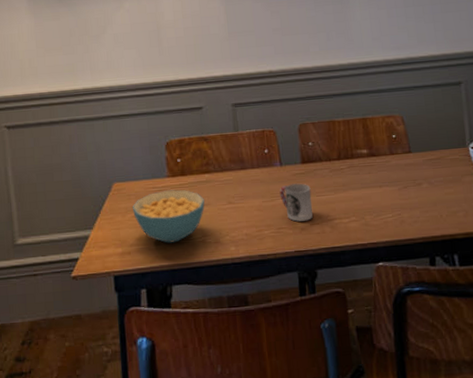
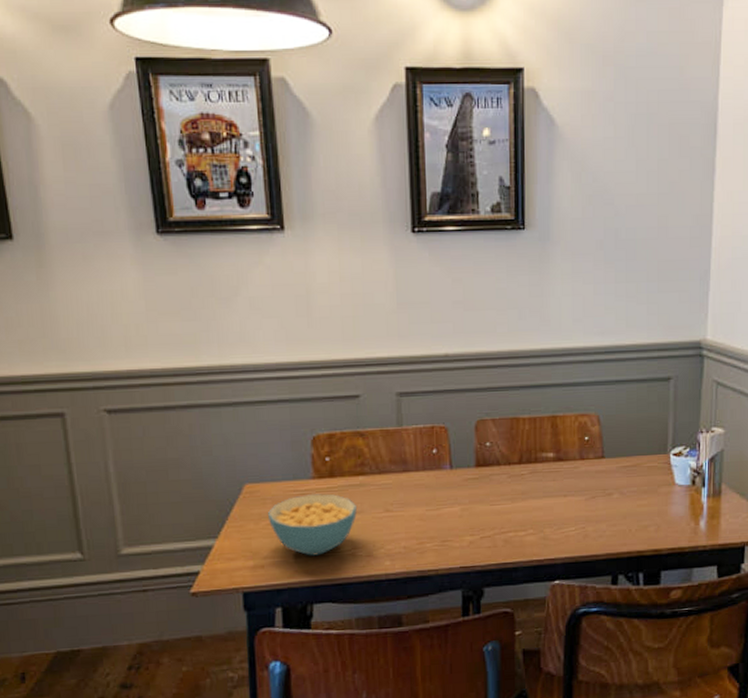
cup: present [279,183,313,222] -> none [447,490,485,534]

